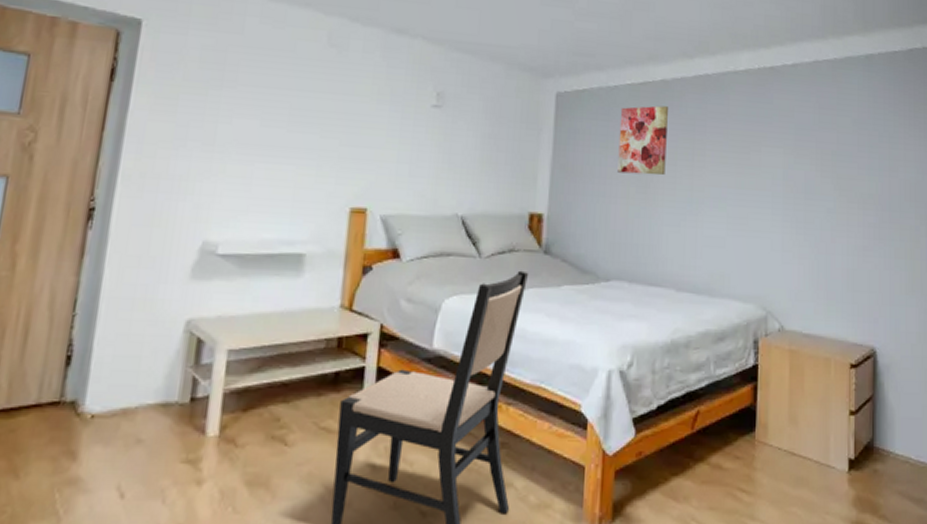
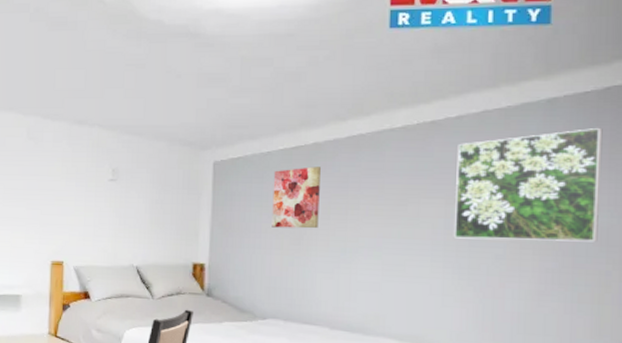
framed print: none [792,86,909,198] -> present [454,127,603,242]

